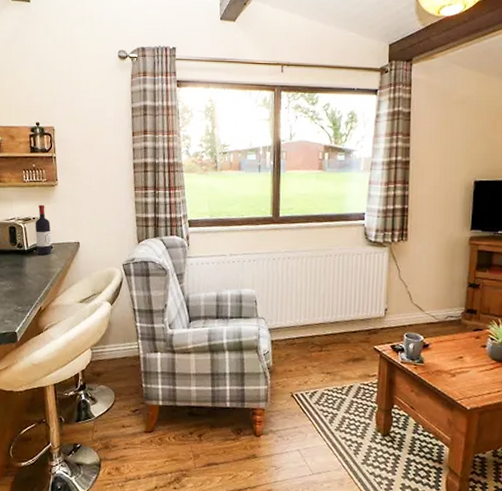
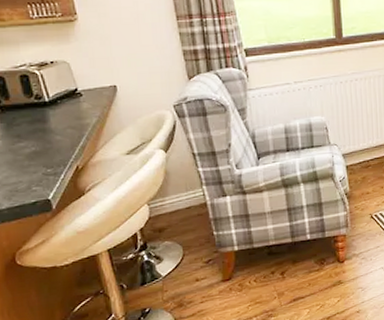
wine bottle: present [35,204,52,256] -> none [54,44,82,106]

